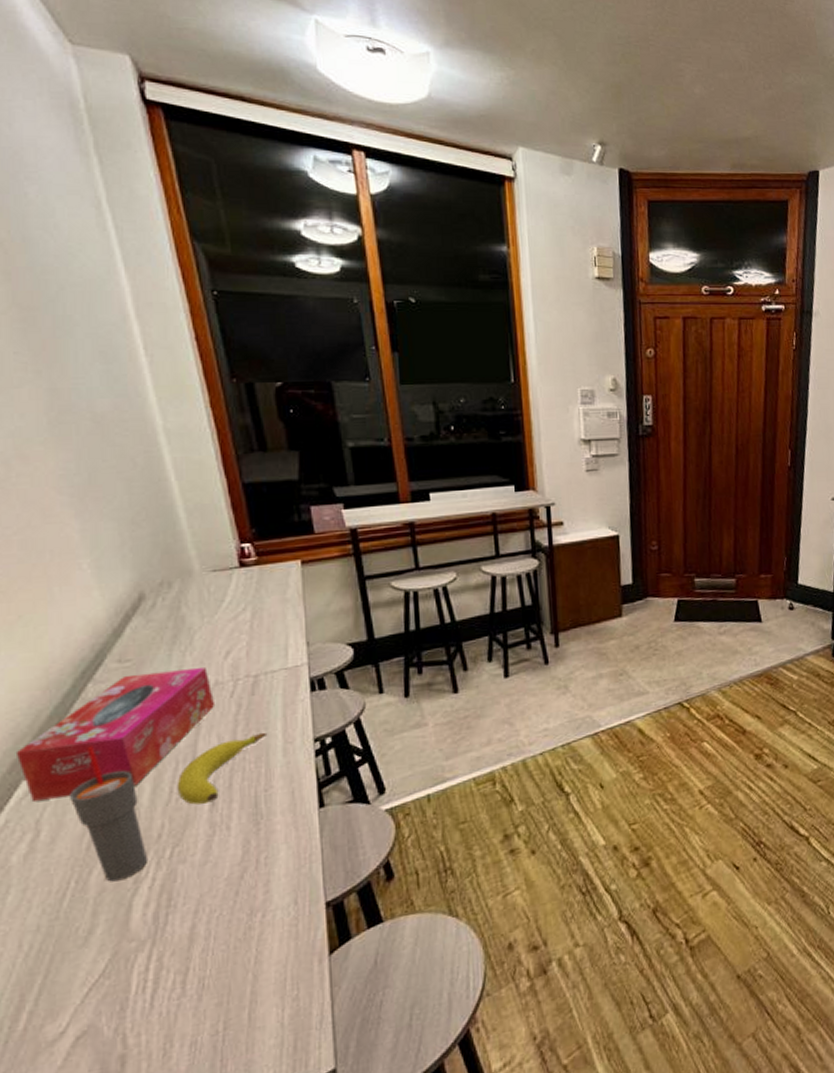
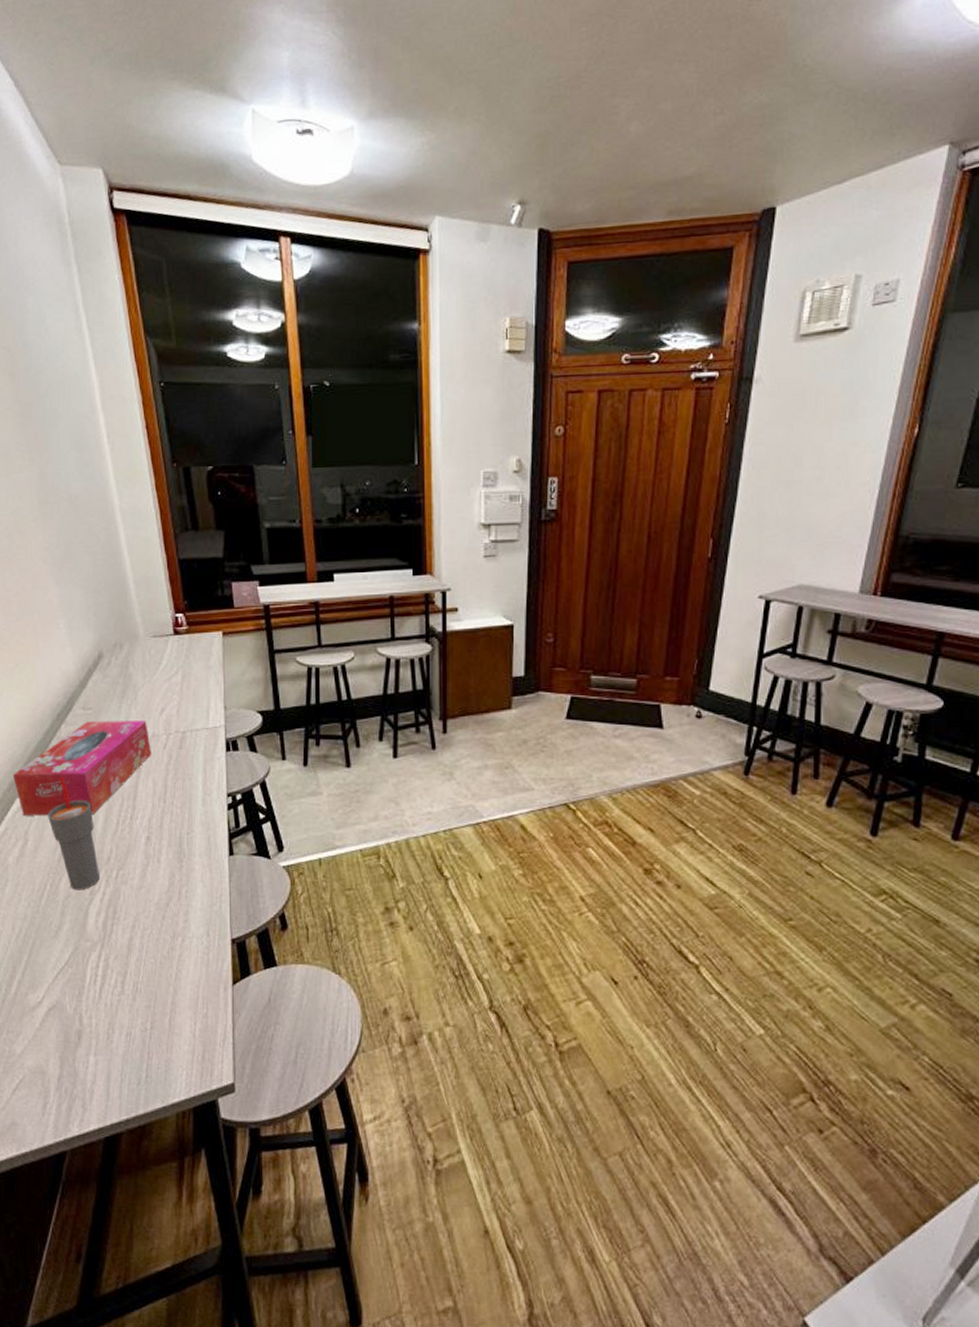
fruit: present [177,732,268,805] -> none [122,782,191,837]

